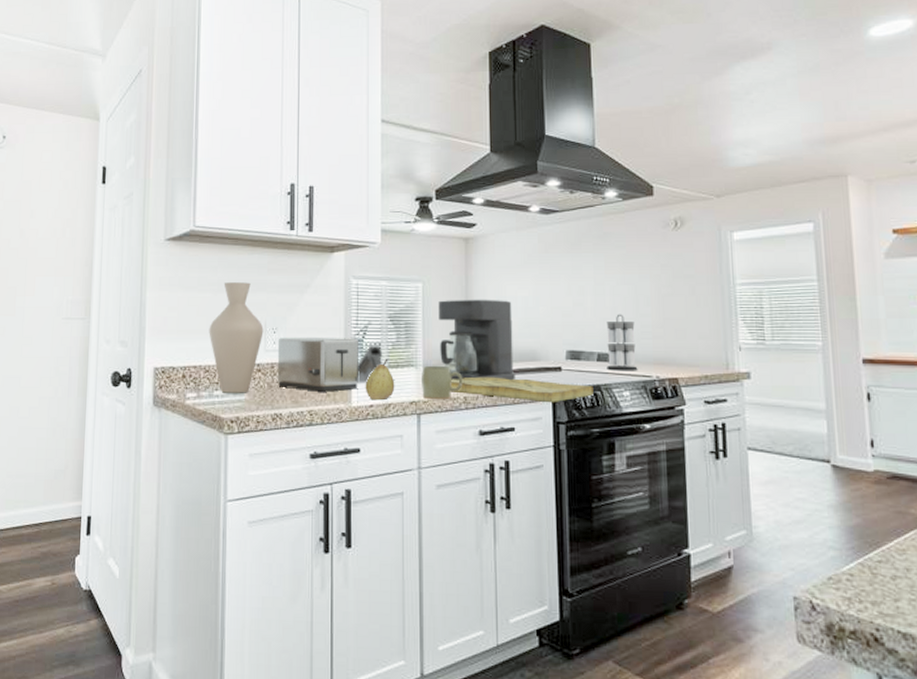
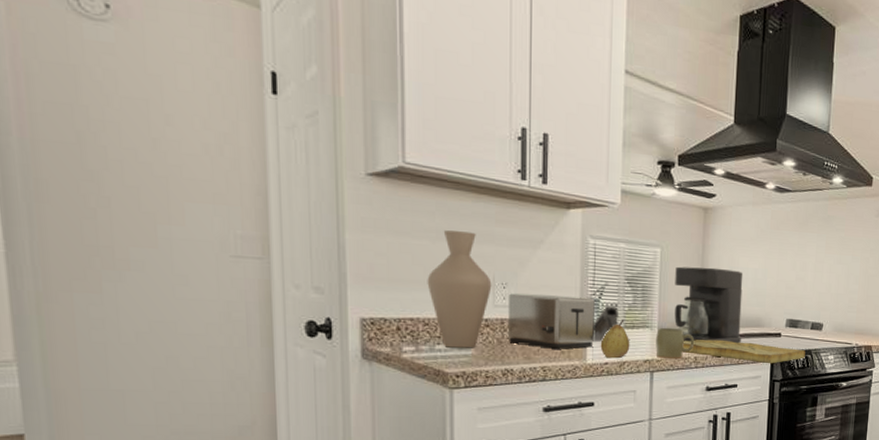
spice rack: present [606,314,638,371] -> none [818,289,844,339]

